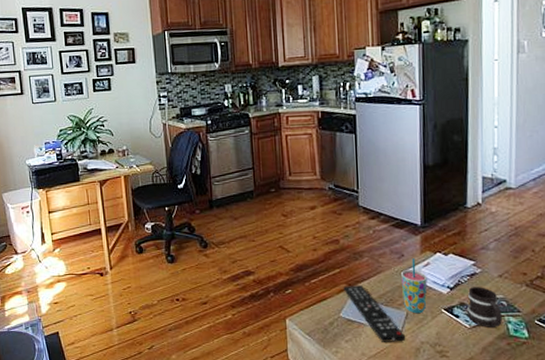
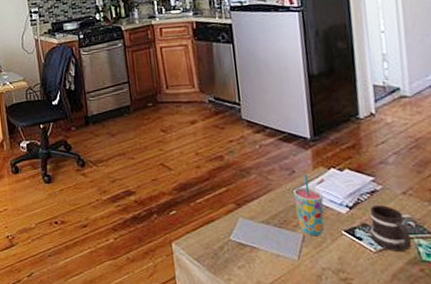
remote control: present [343,285,405,342] -> none [231,205,304,269]

